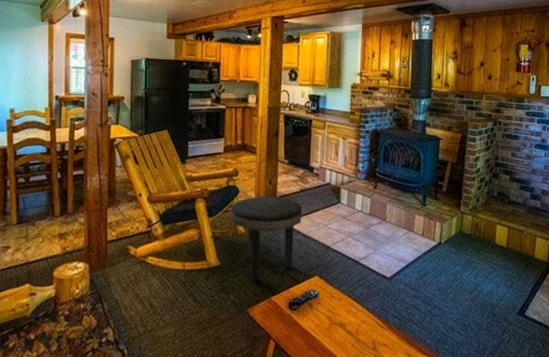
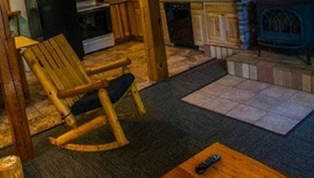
side table: present [230,196,303,281] -> none [129,77,195,154]

